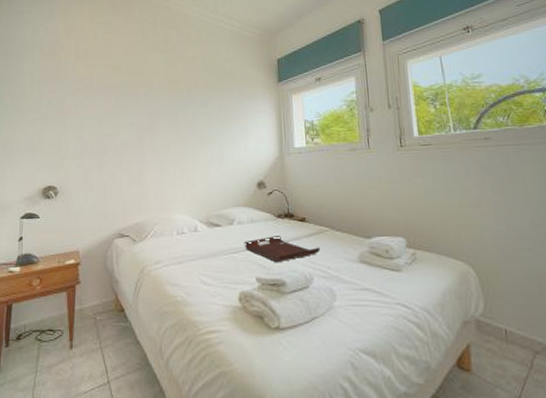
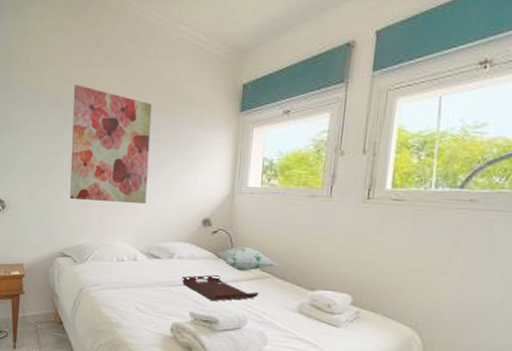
wall art: none [123,71,201,178] -> present [70,85,152,205]
decorative pillow: none [275,203,333,229] -> present [217,246,278,272]

